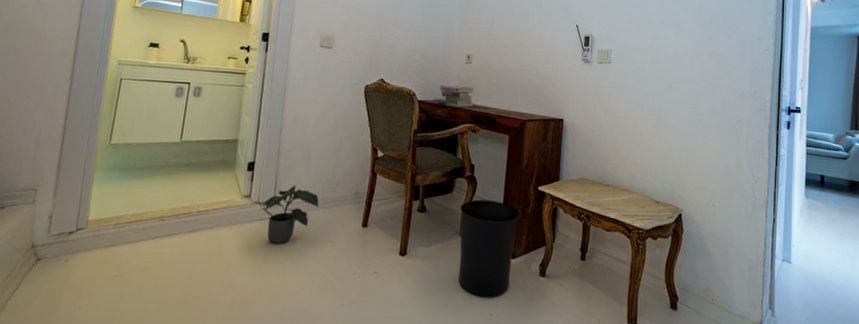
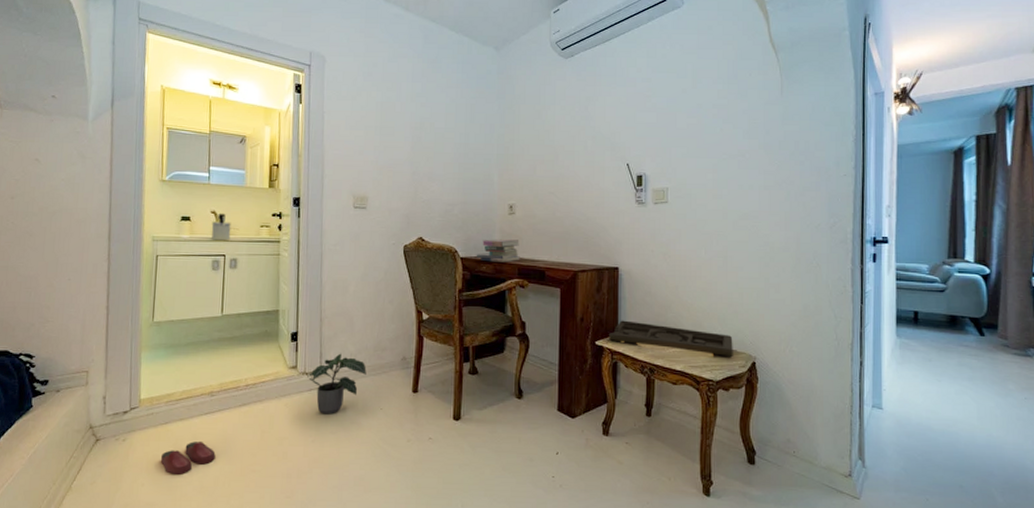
slippers: none [103,265,160,299] -> present [161,440,216,475]
soap dispenser: none [178,42,200,69] -> present [211,213,231,241]
waste bin: present [458,199,520,298] -> none [513,358,577,460]
decorative tray: none [550,168,663,208] -> present [608,320,733,356]

